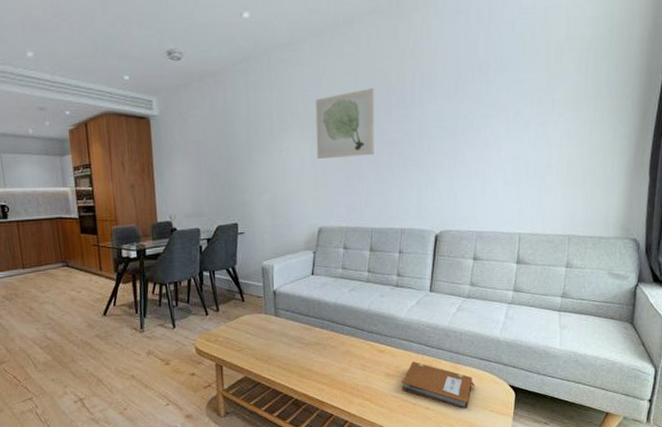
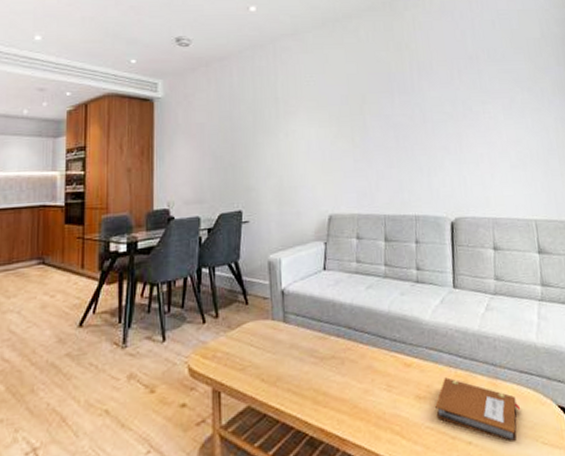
wall art: present [315,88,374,159] -> none [320,75,381,142]

